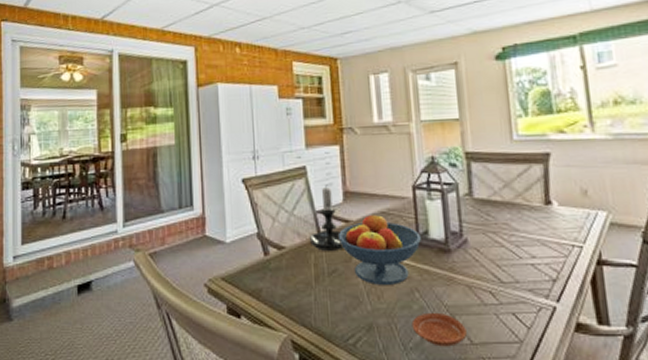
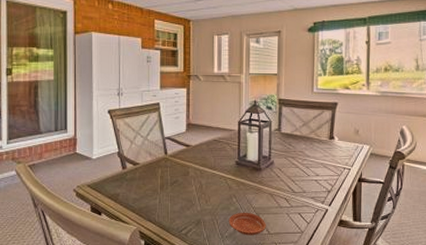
candle holder: present [309,184,344,251] -> none [158,118,184,167]
fruit bowl: present [337,214,421,285] -> none [180,141,241,192]

